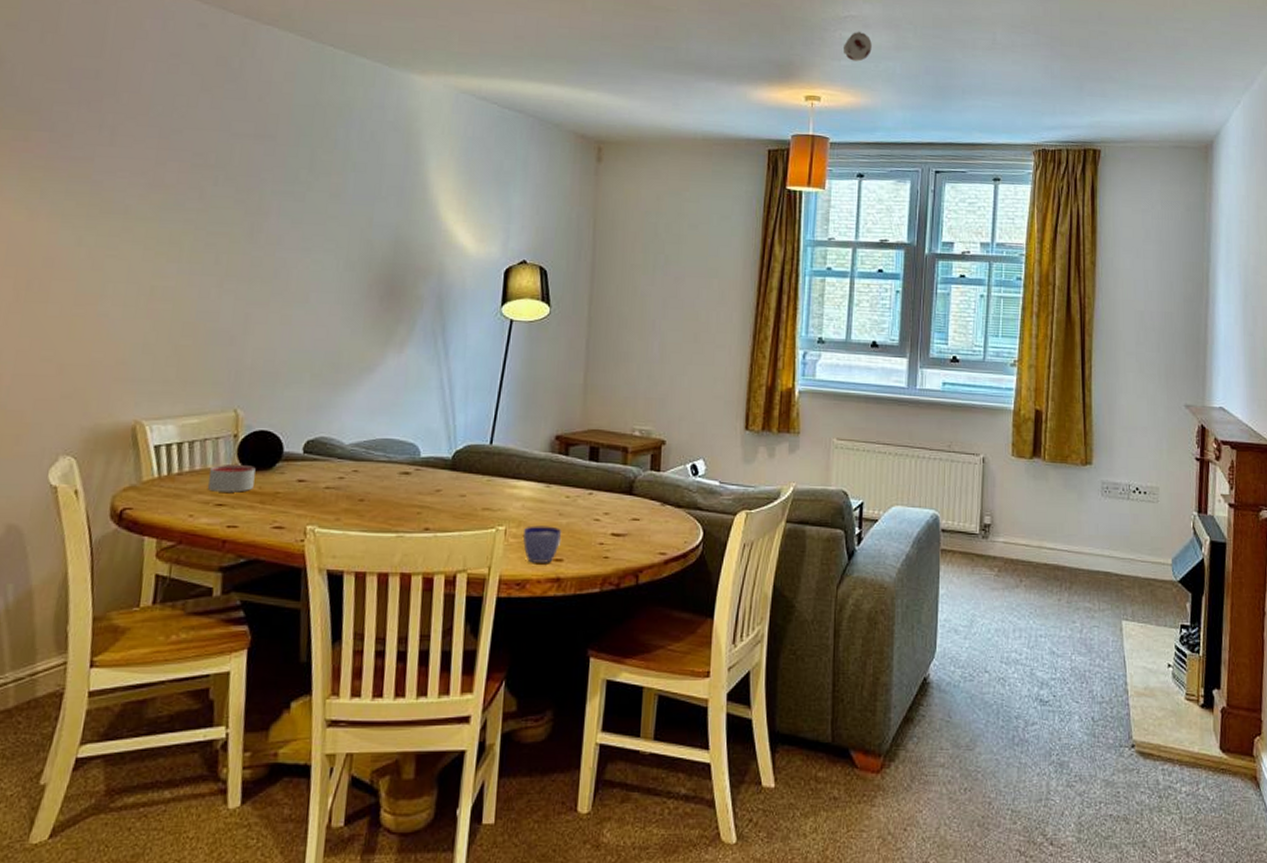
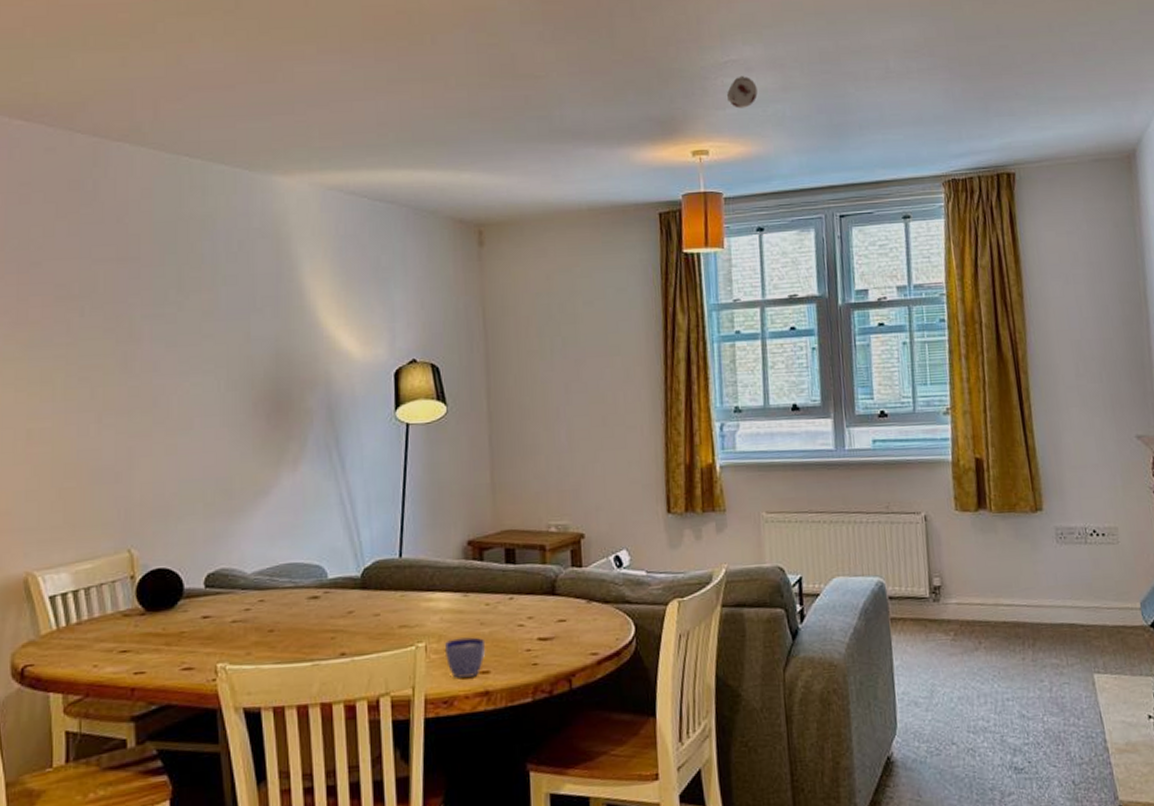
candle: present [208,465,256,492] -> none [109,607,157,638]

